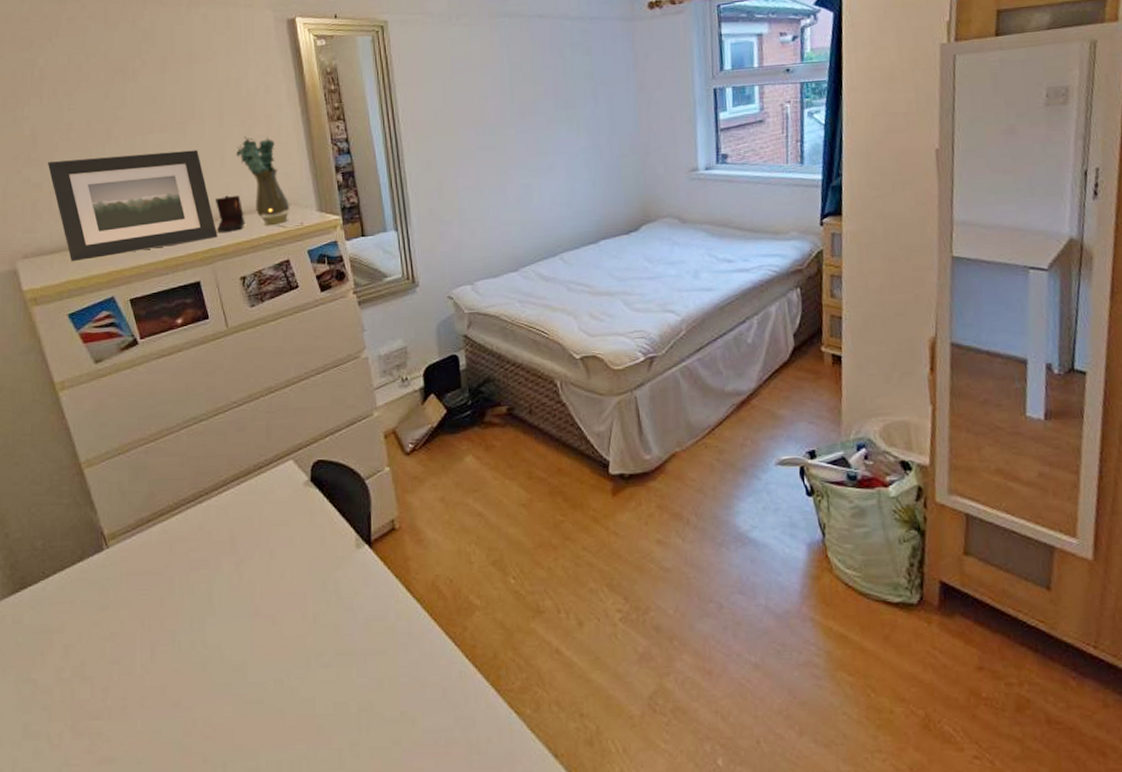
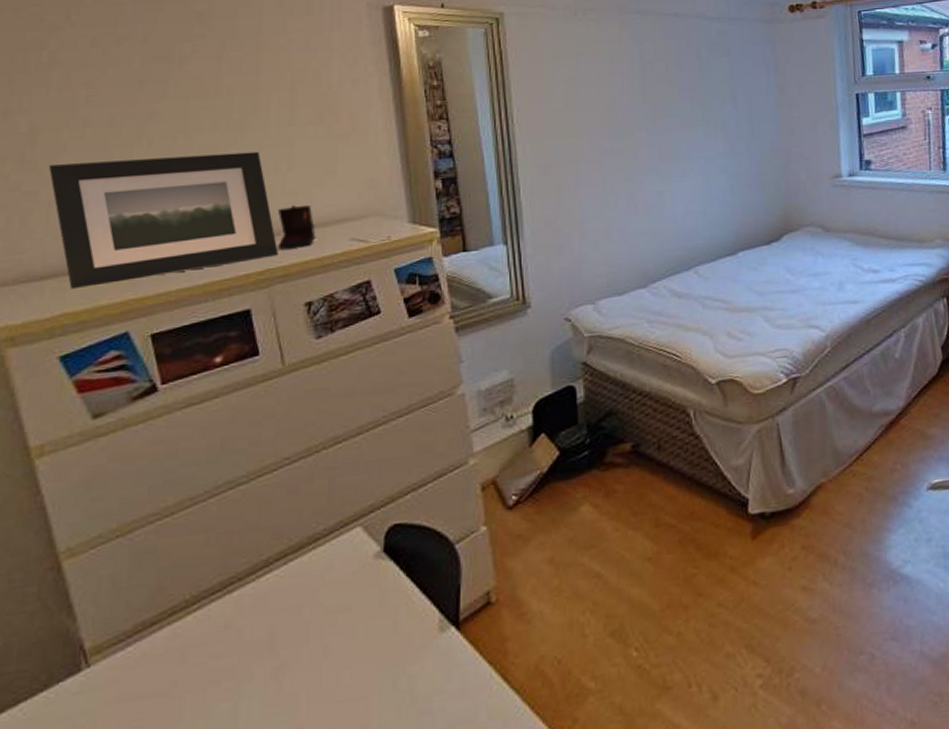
vase: present [236,136,290,226] -> none [309,136,375,241]

